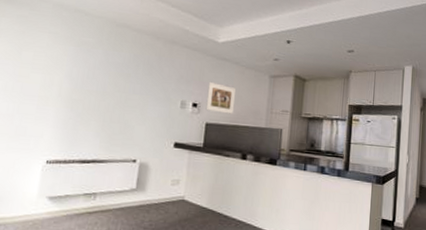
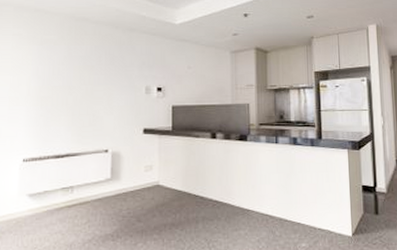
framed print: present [205,82,236,114] -> none [170,65,198,95]

